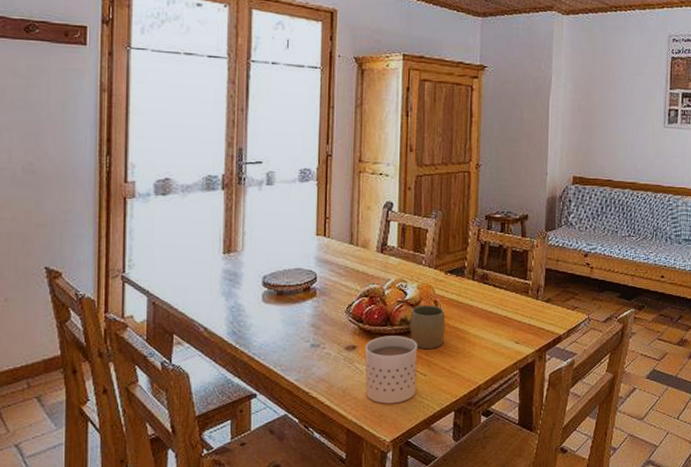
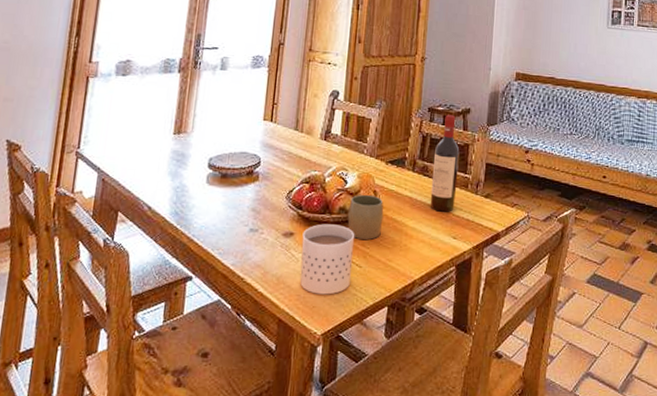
wine bottle: none [491,222,519,318] -> present [430,114,460,212]

